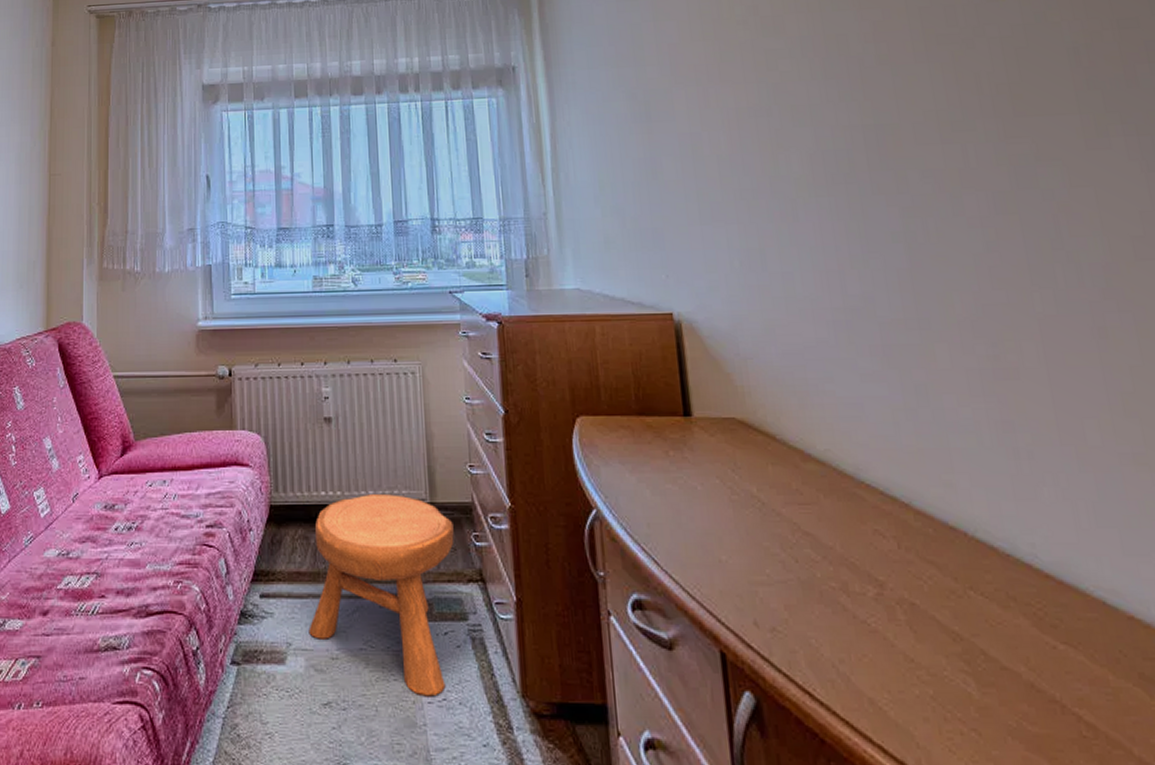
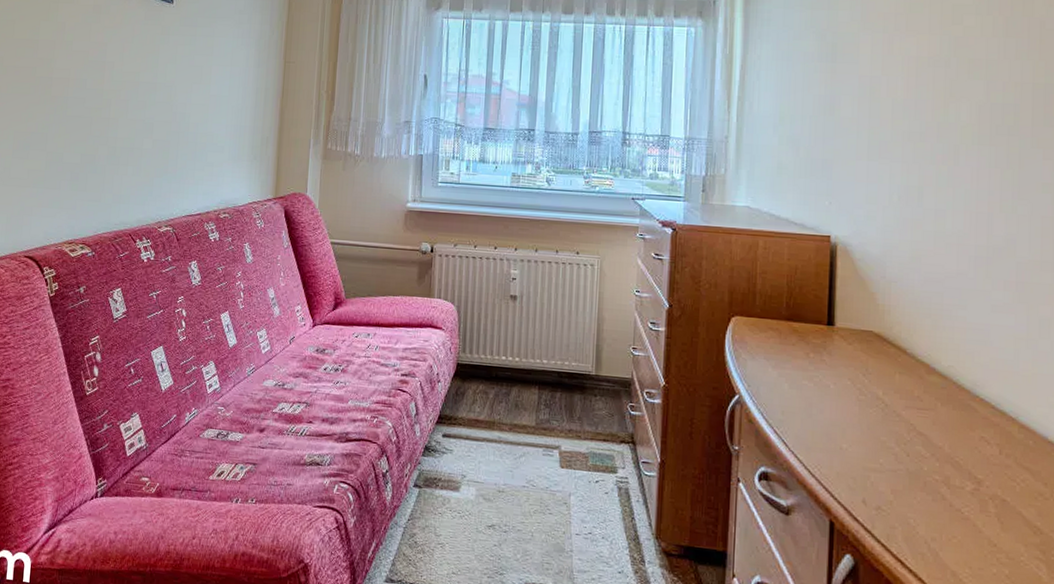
stool: present [308,493,454,697] -> none [481,362,613,530]

